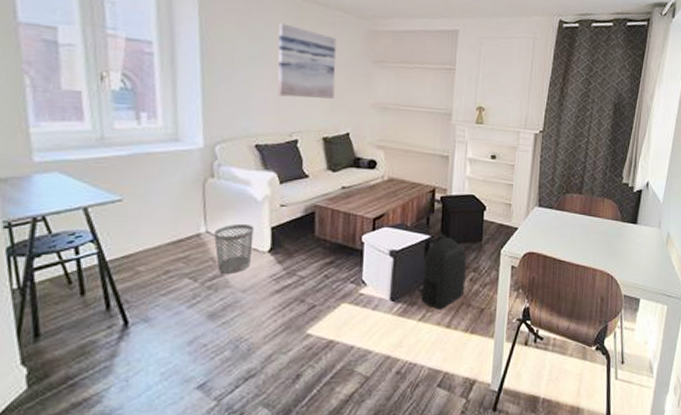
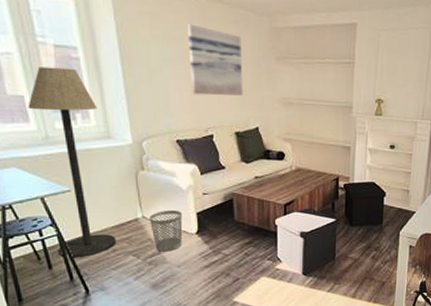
floor lamp: none [84,60,171,282] -> present [28,66,117,258]
backpack: present [417,234,467,309] -> none [326,218,369,282]

